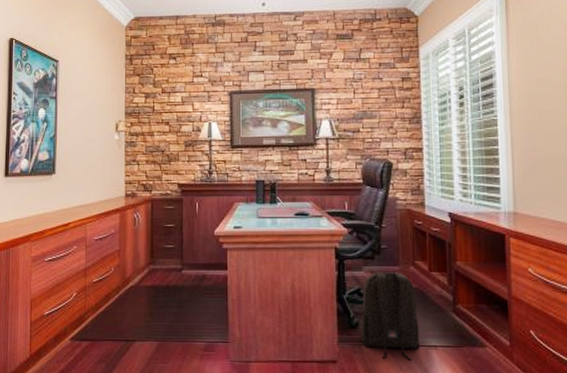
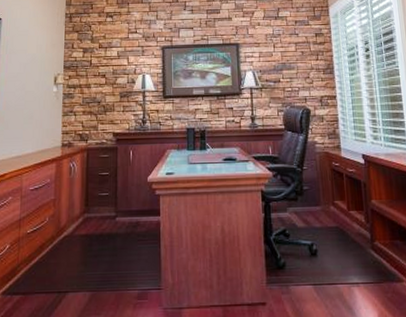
backpack: present [361,268,421,361] -> none [287,208,344,299]

